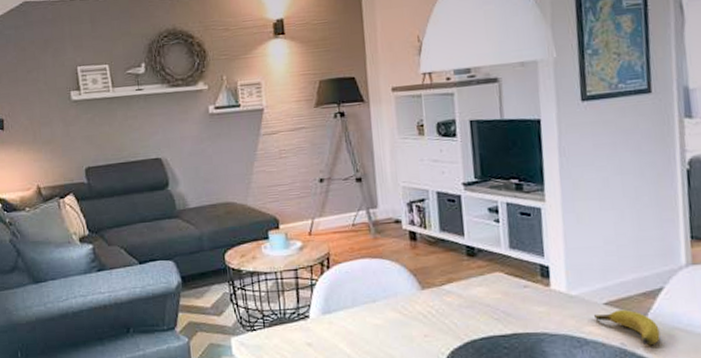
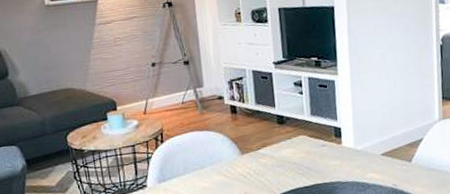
banana: present [594,309,660,345] -> none [374,157,421,184]

